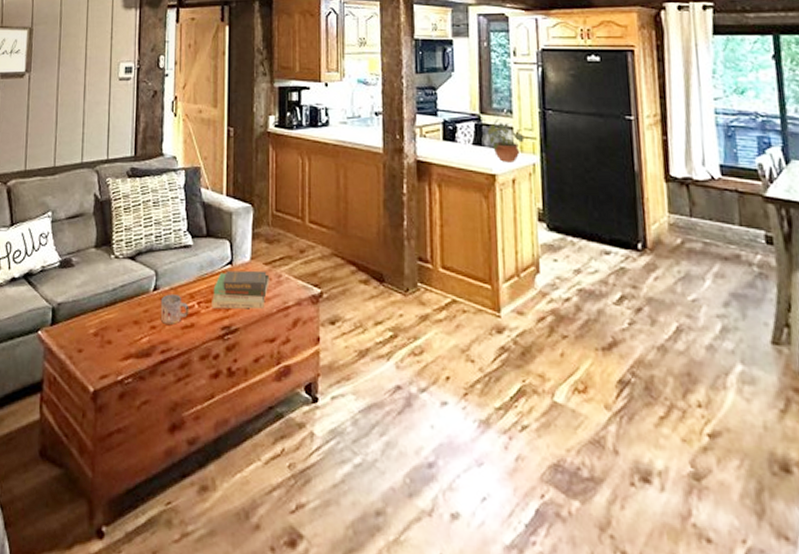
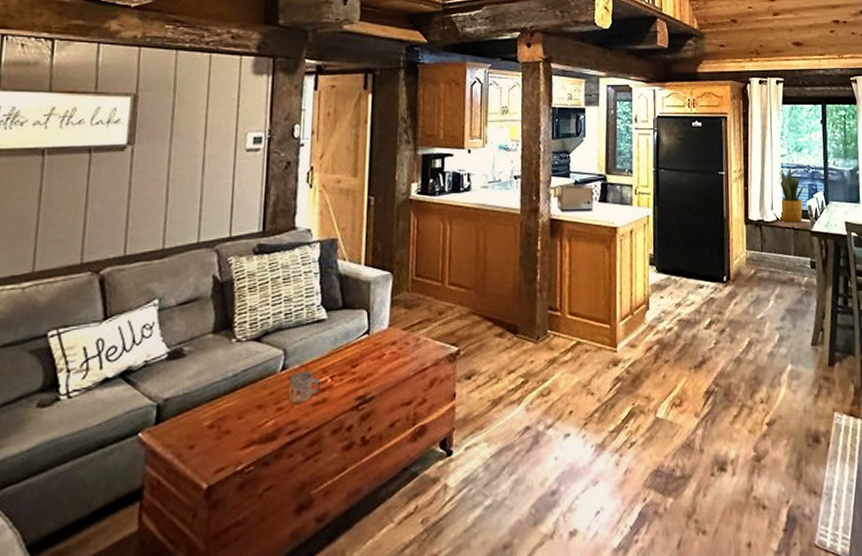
books: present [212,270,270,310] -> none [346,336,408,381]
toaster: none [422,123,467,155] -> present [556,184,594,212]
potted plant: present [485,118,525,162] -> none [610,178,641,216]
planter: none [712,113,753,185] -> present [779,167,806,223]

